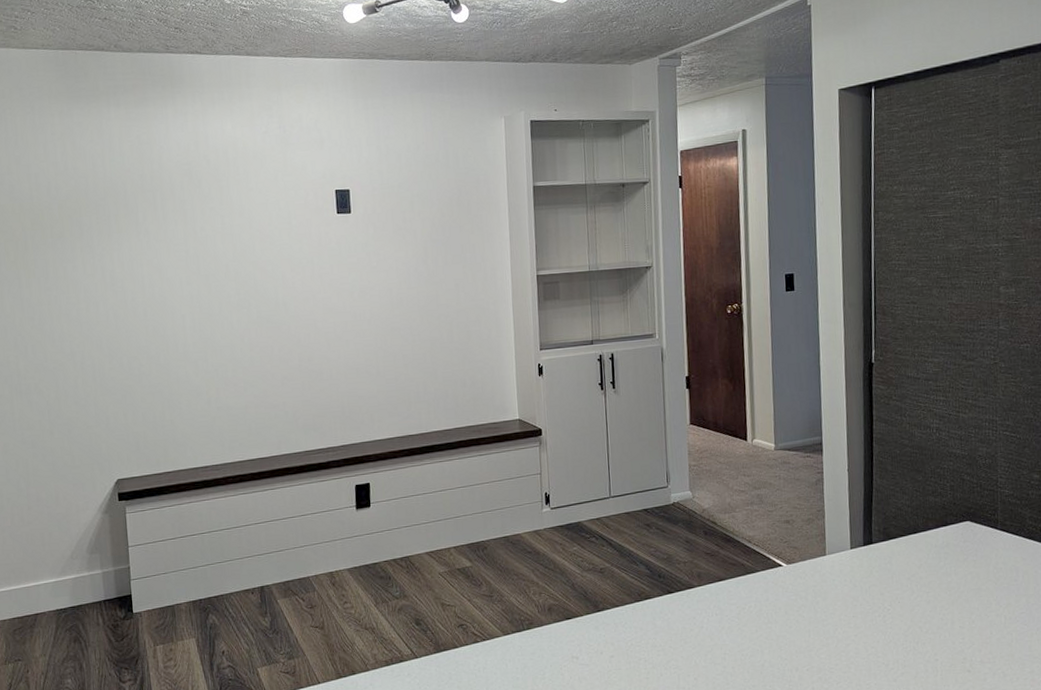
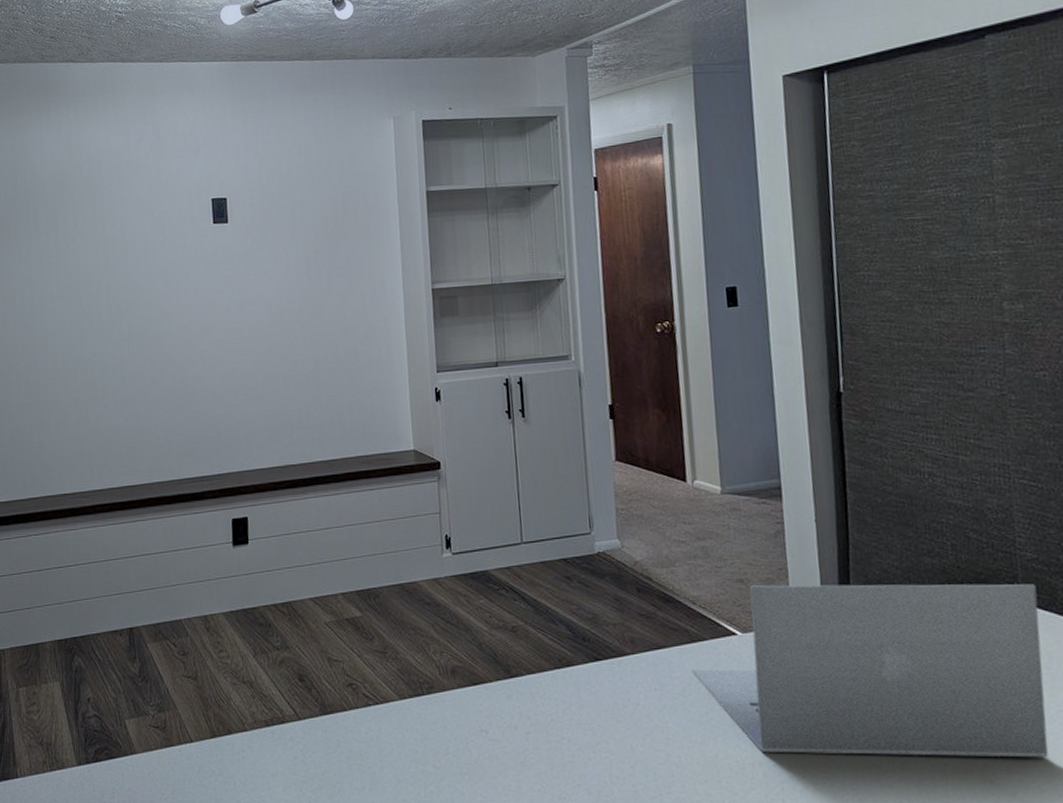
laptop: none [746,515,1012,660] -> present [691,584,1048,758]

